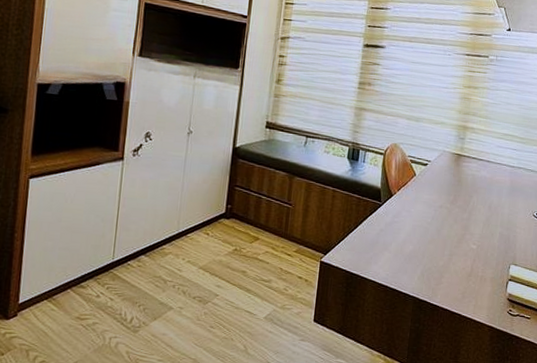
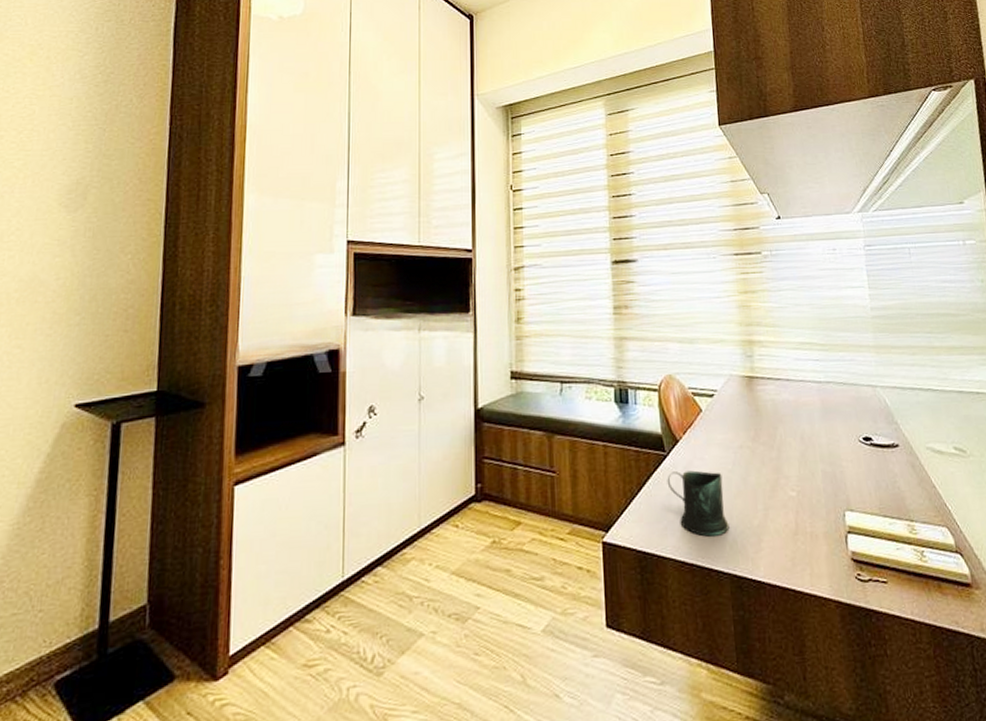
mug: none [378,218,422,269] -> present [667,470,729,537]

